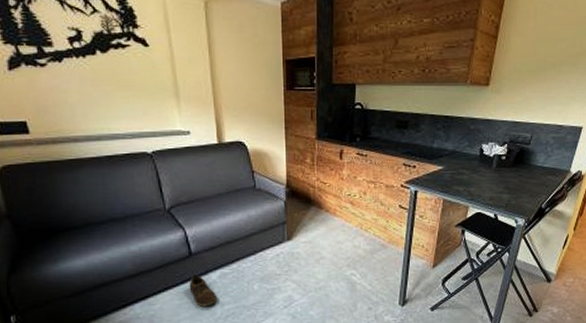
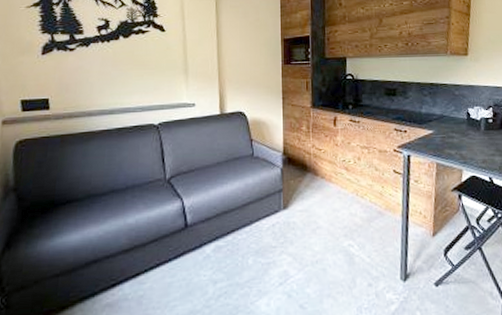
shoe: present [189,274,218,307] -> none [182,248,211,285]

